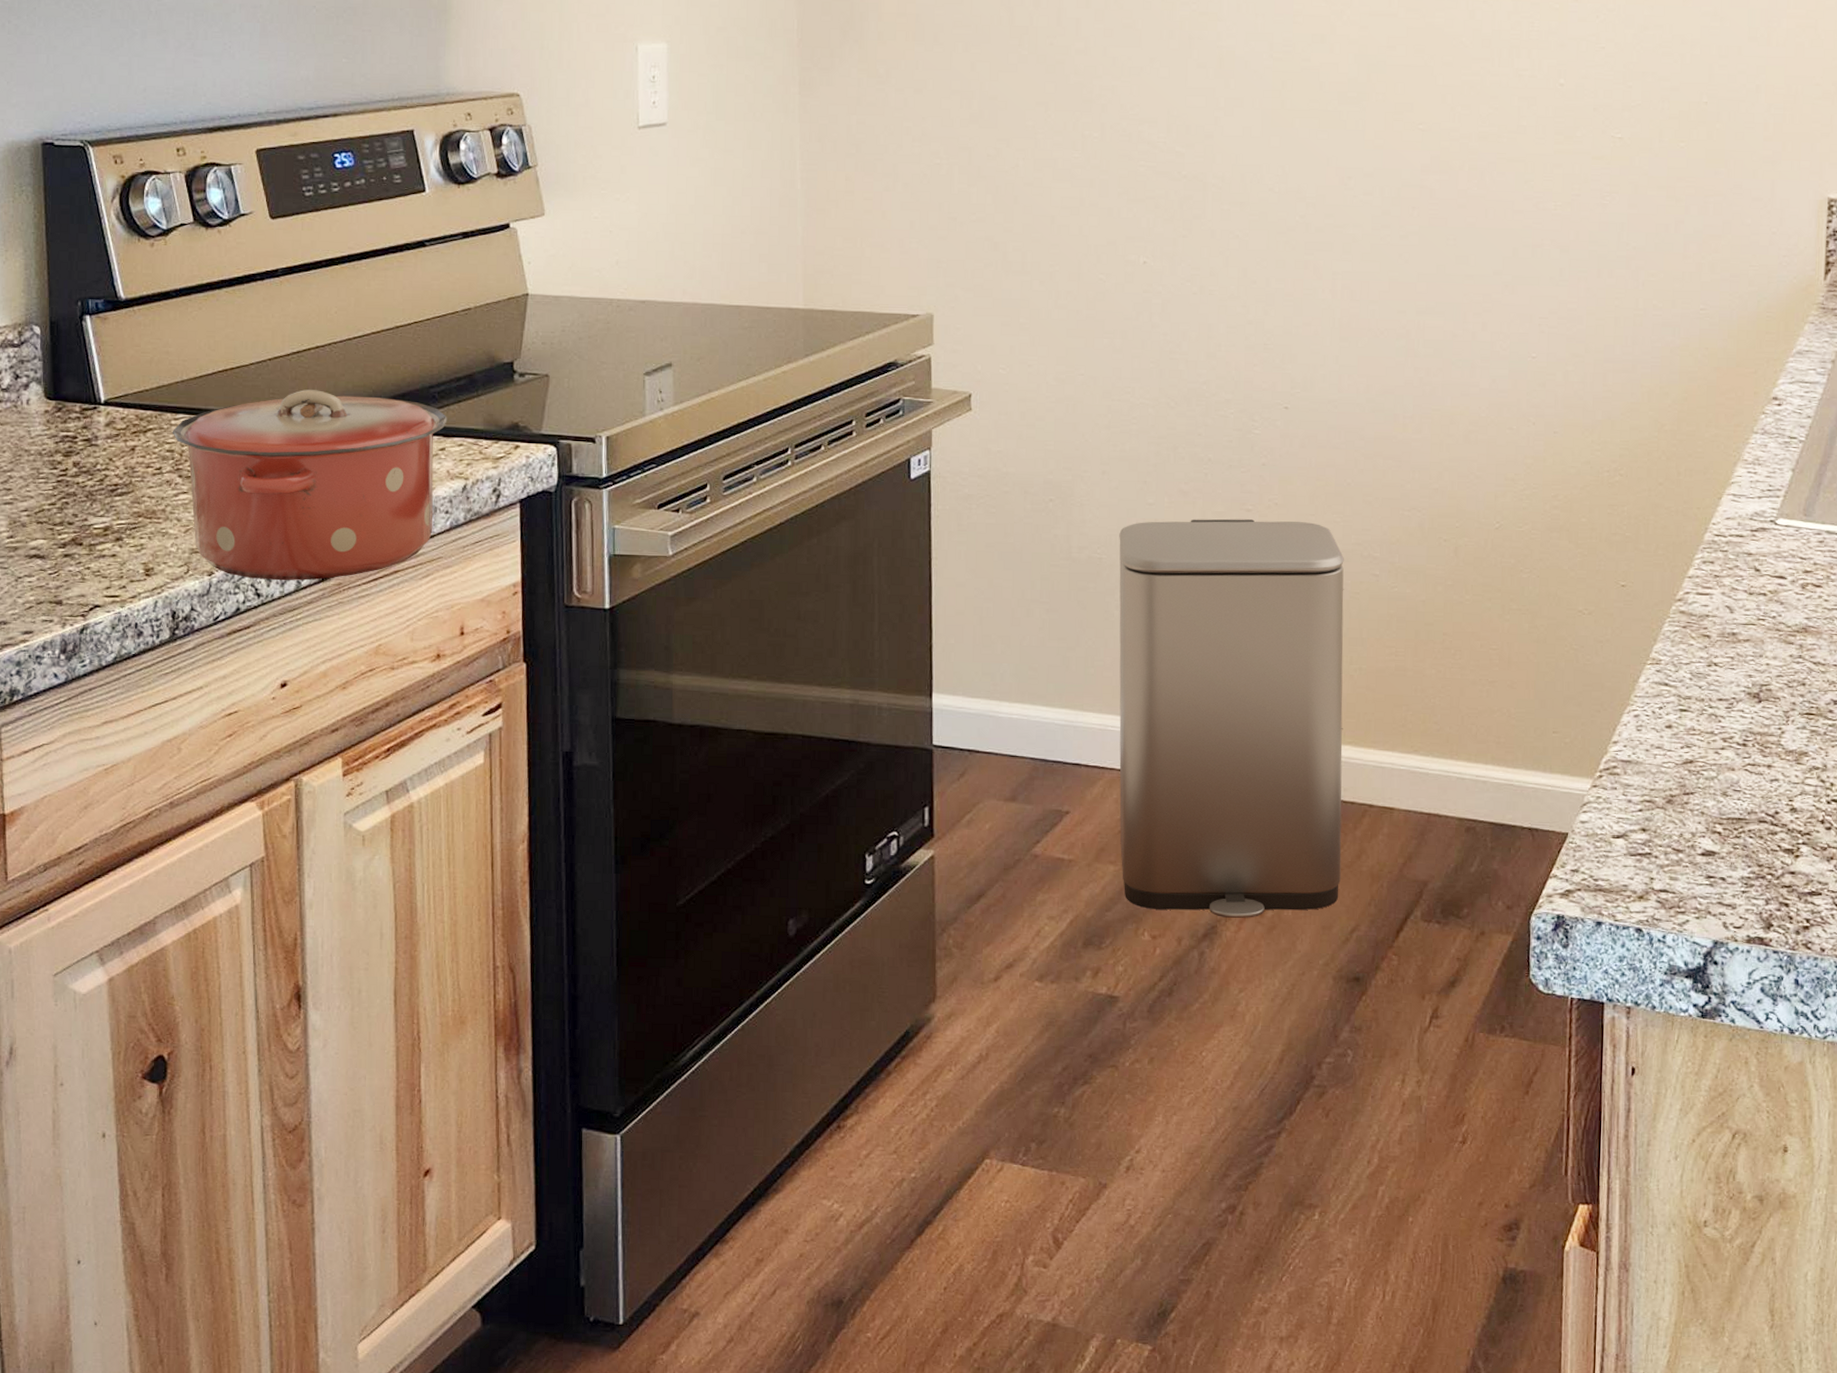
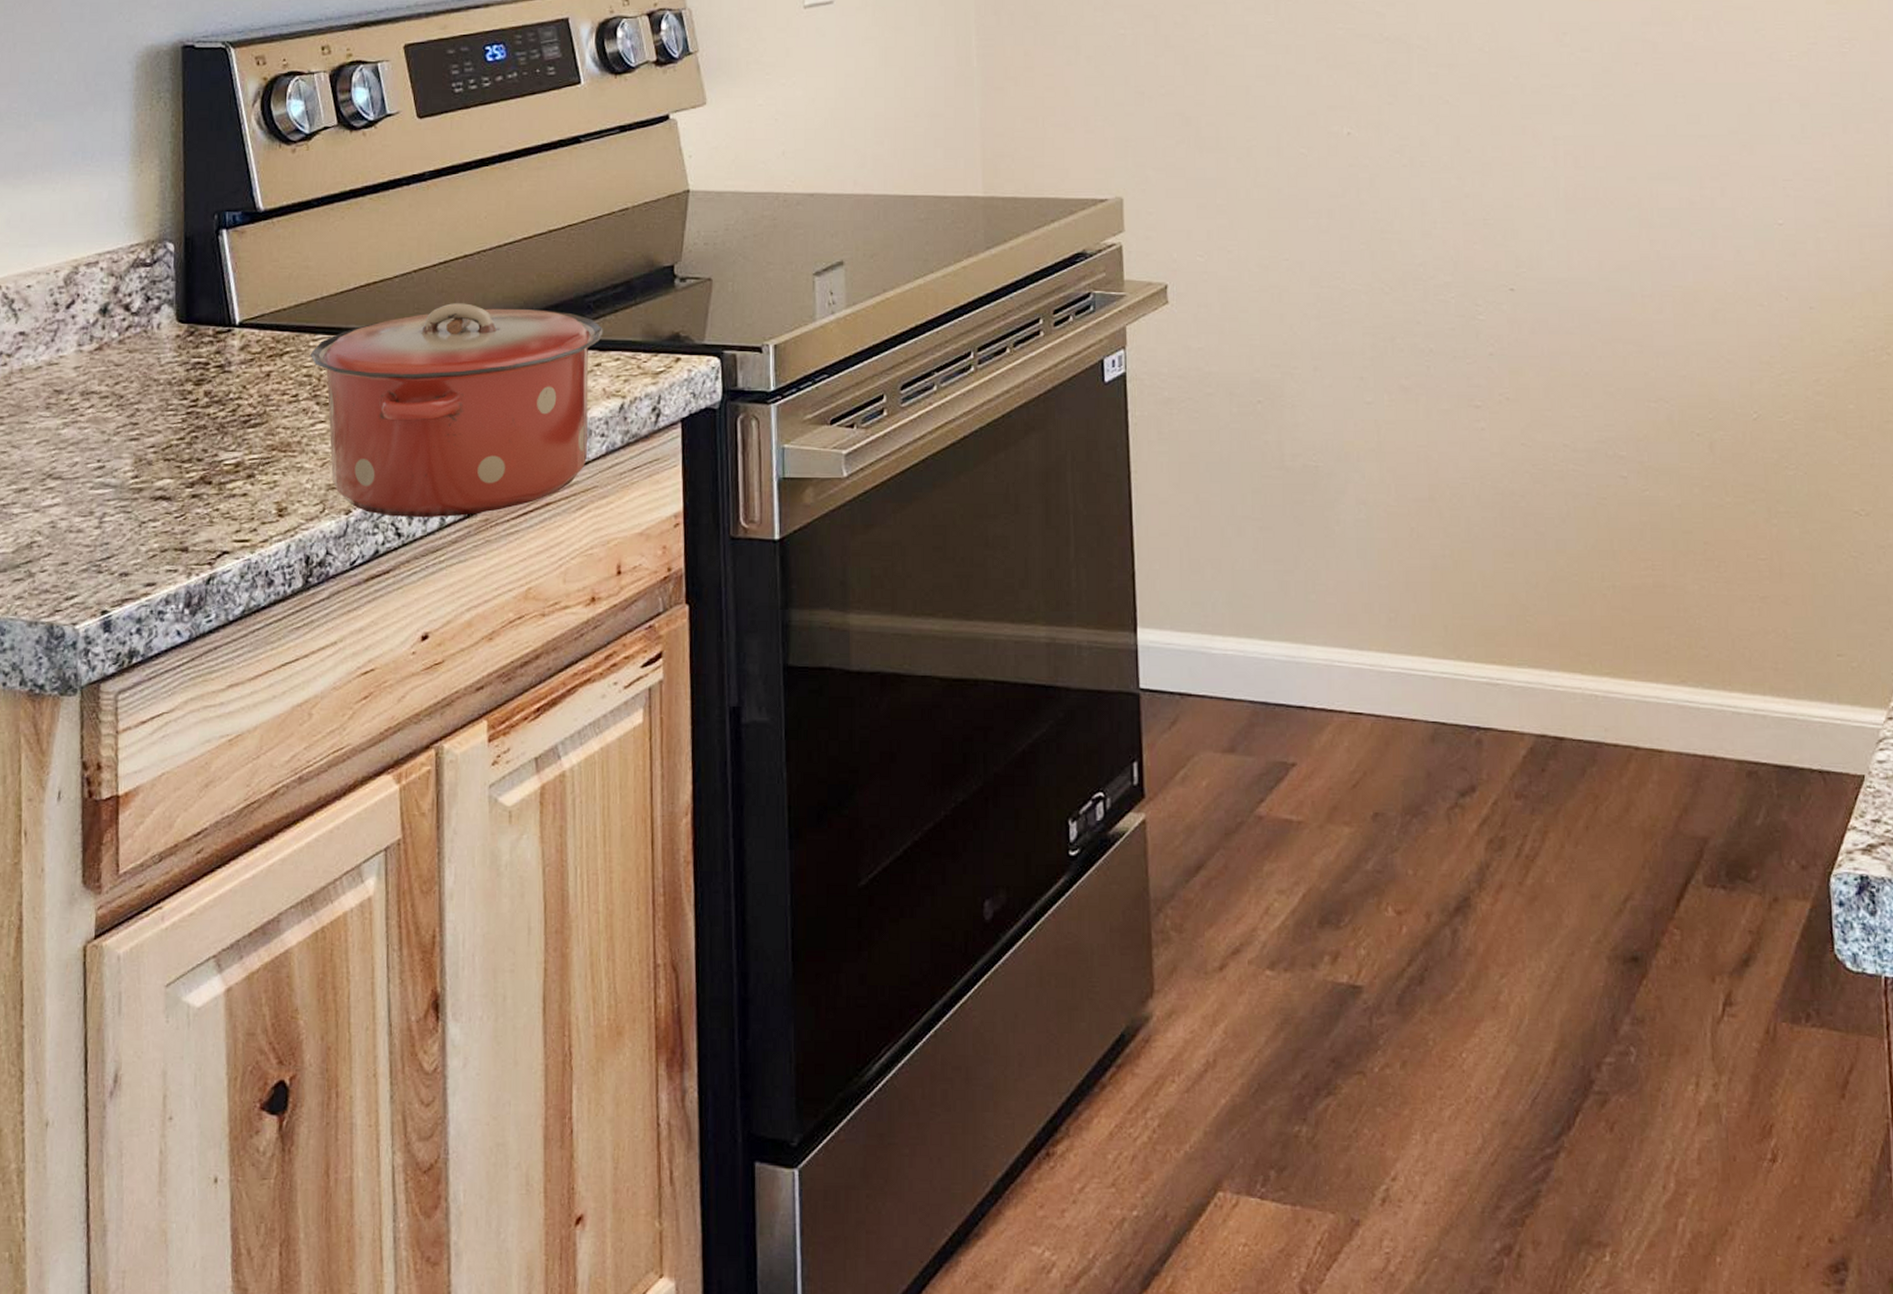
pedal bin: present [1119,519,1344,919] -> none [1336,417,1608,888]

